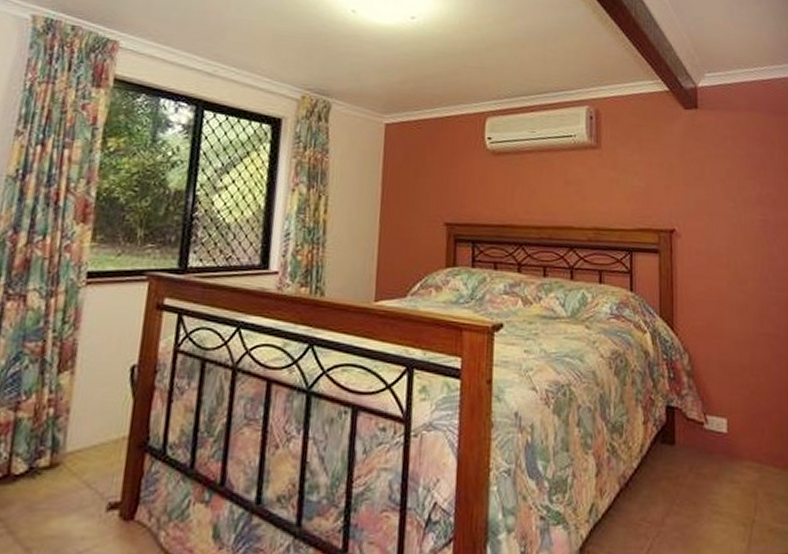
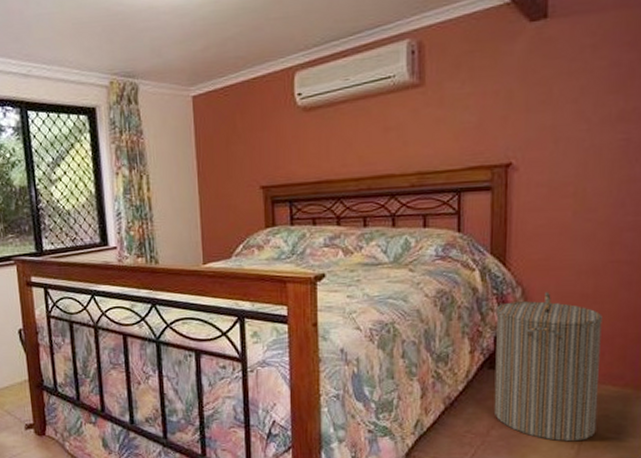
laundry hamper: none [666,361,764,533] -> present [494,292,603,442]

